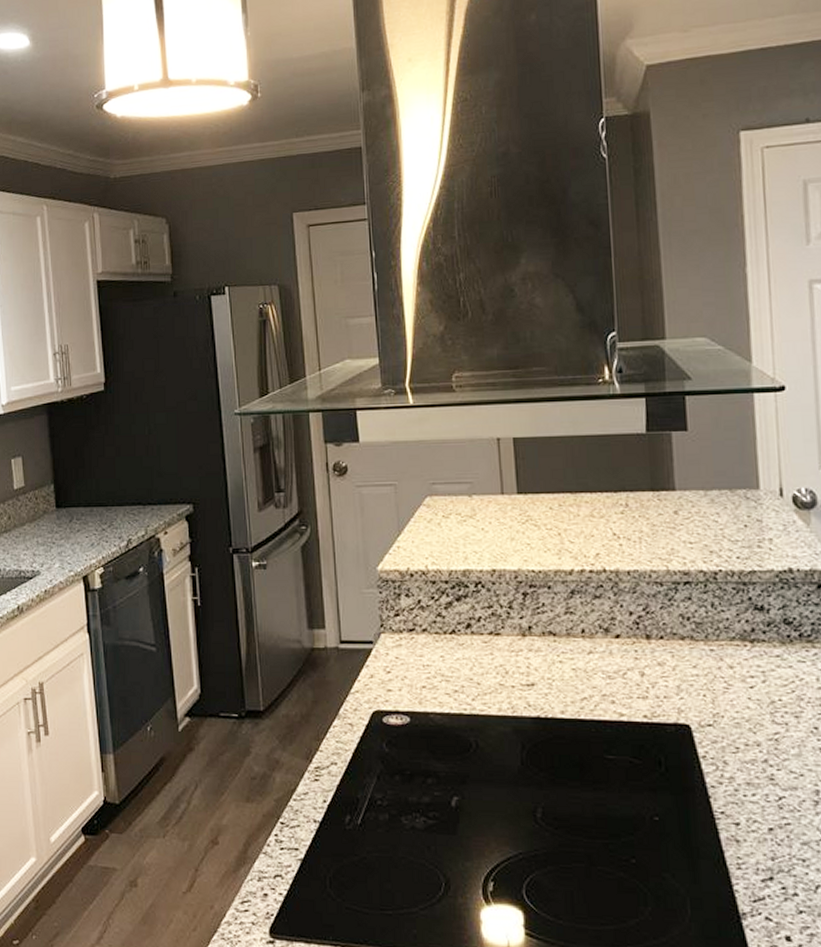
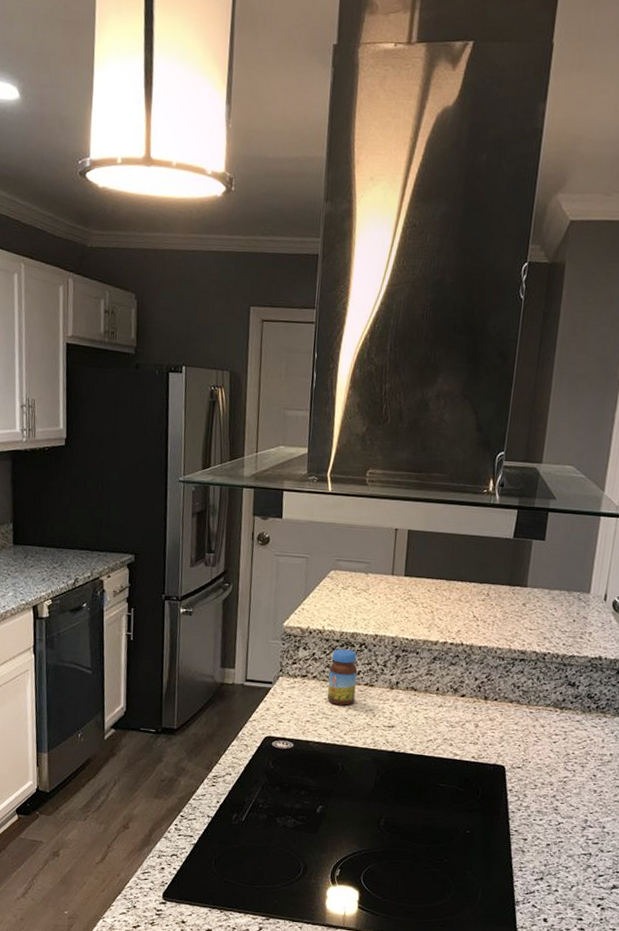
jar: none [441,592,479,663] -> present [327,649,358,706]

